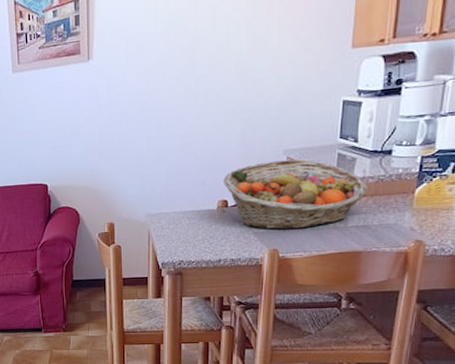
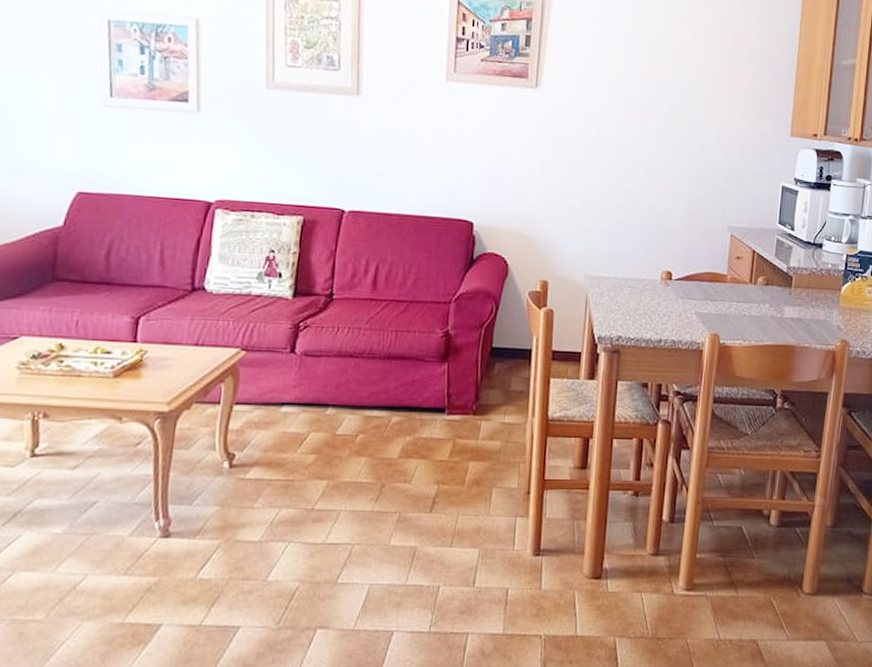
fruit basket: present [224,159,369,230] -> none [669,236,803,314]

